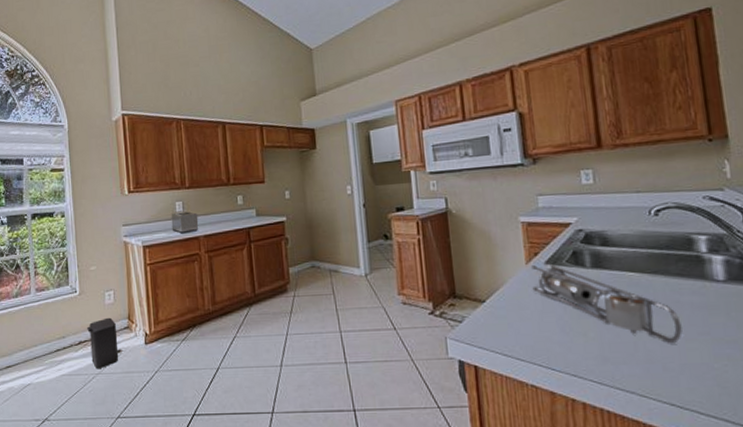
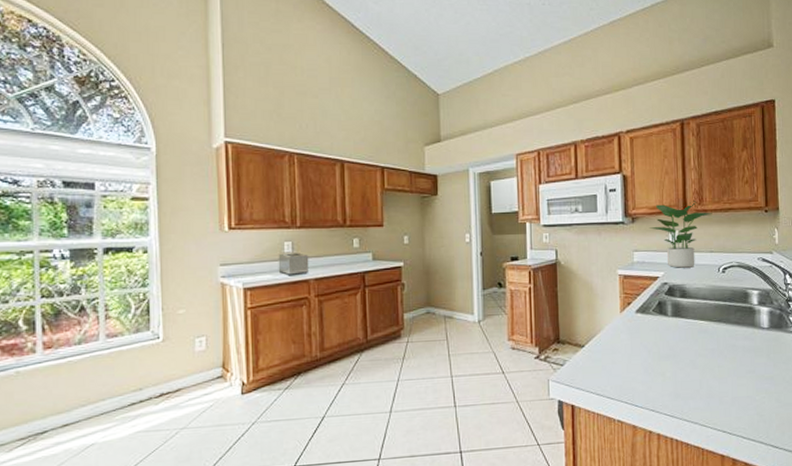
pedal bin: present [87,317,122,369] -> none [171,366,214,424]
paper towel holder: present [531,264,682,343] -> none [624,313,735,380]
potted plant: none [556,134,636,213] -> present [650,201,712,268]

